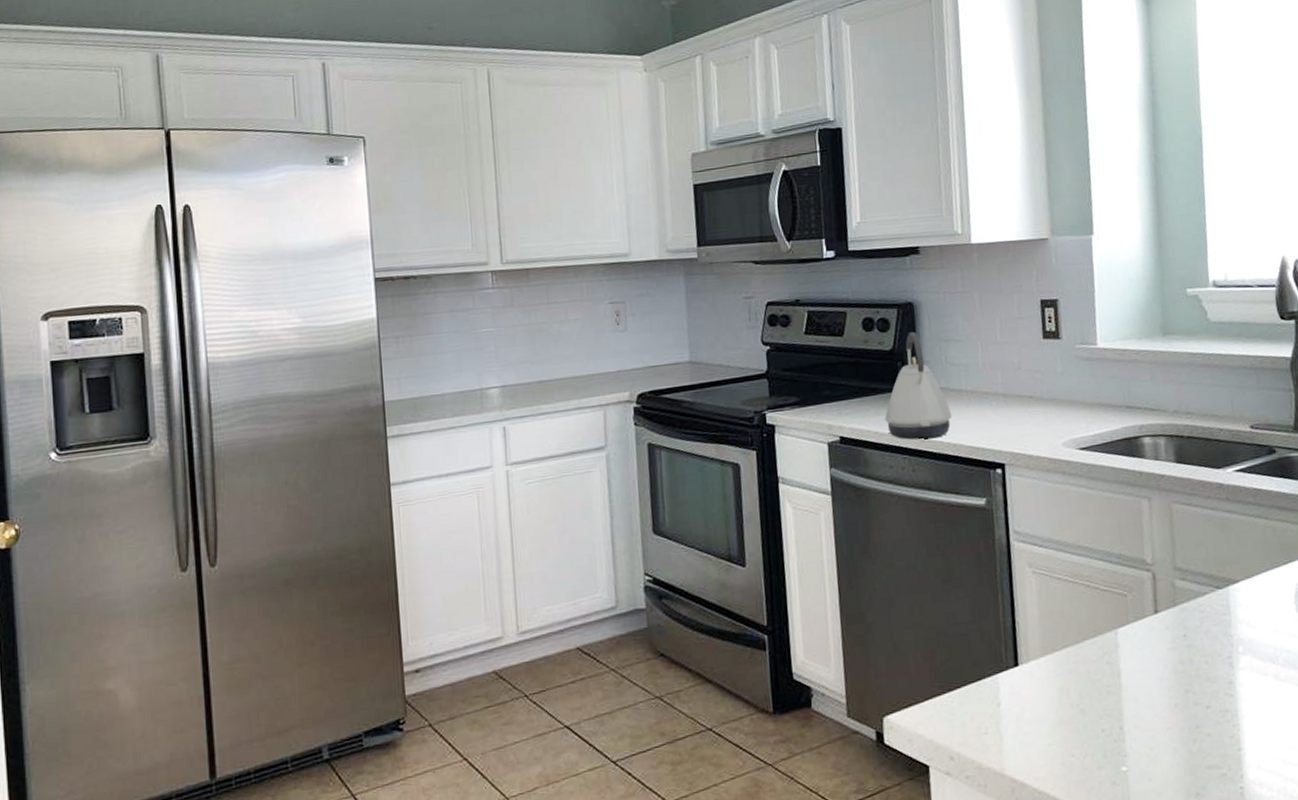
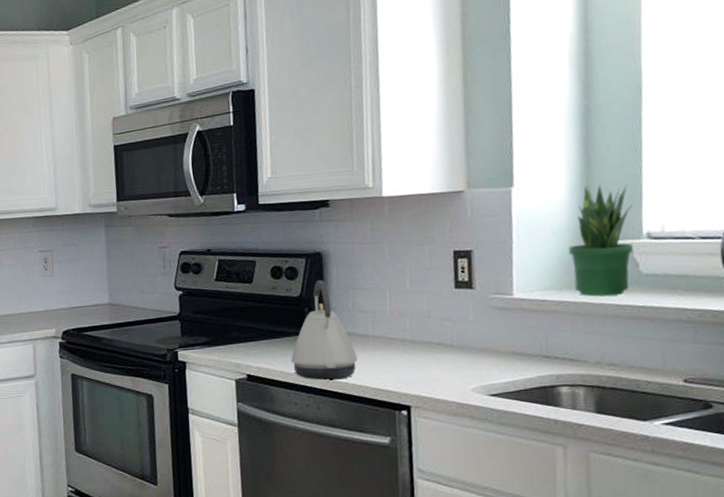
planter: none [1144,233,1202,346] -> present [568,184,633,297]

